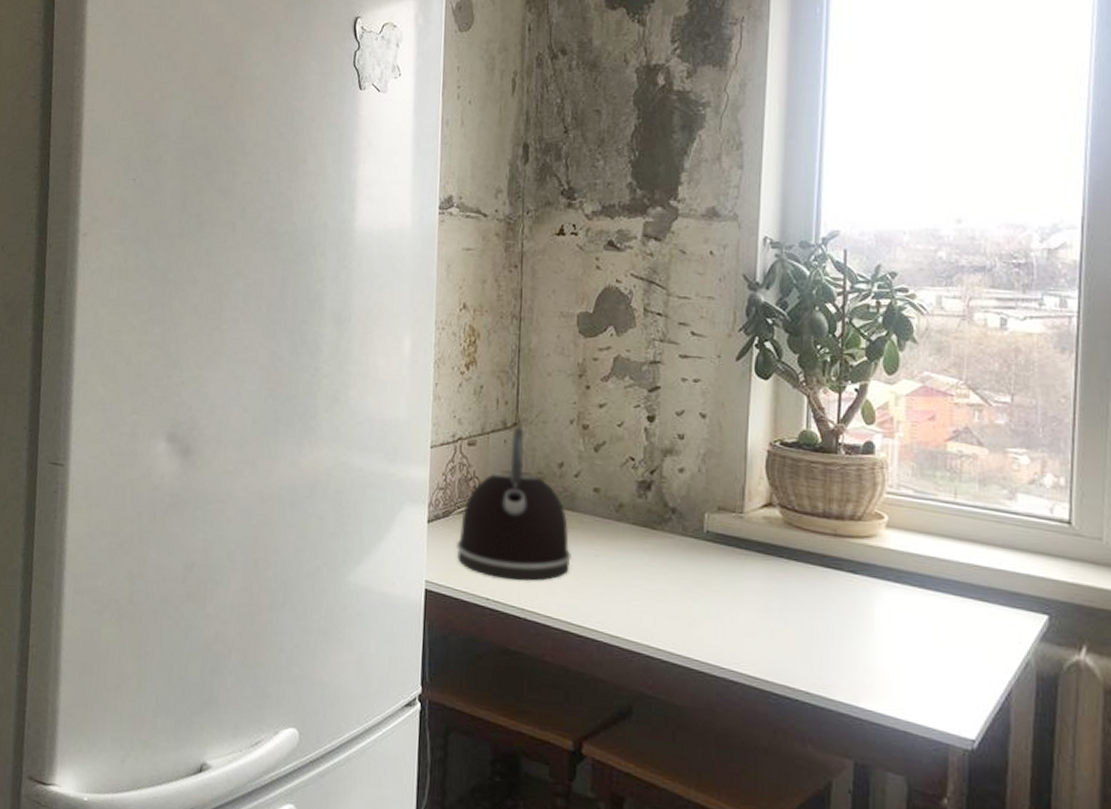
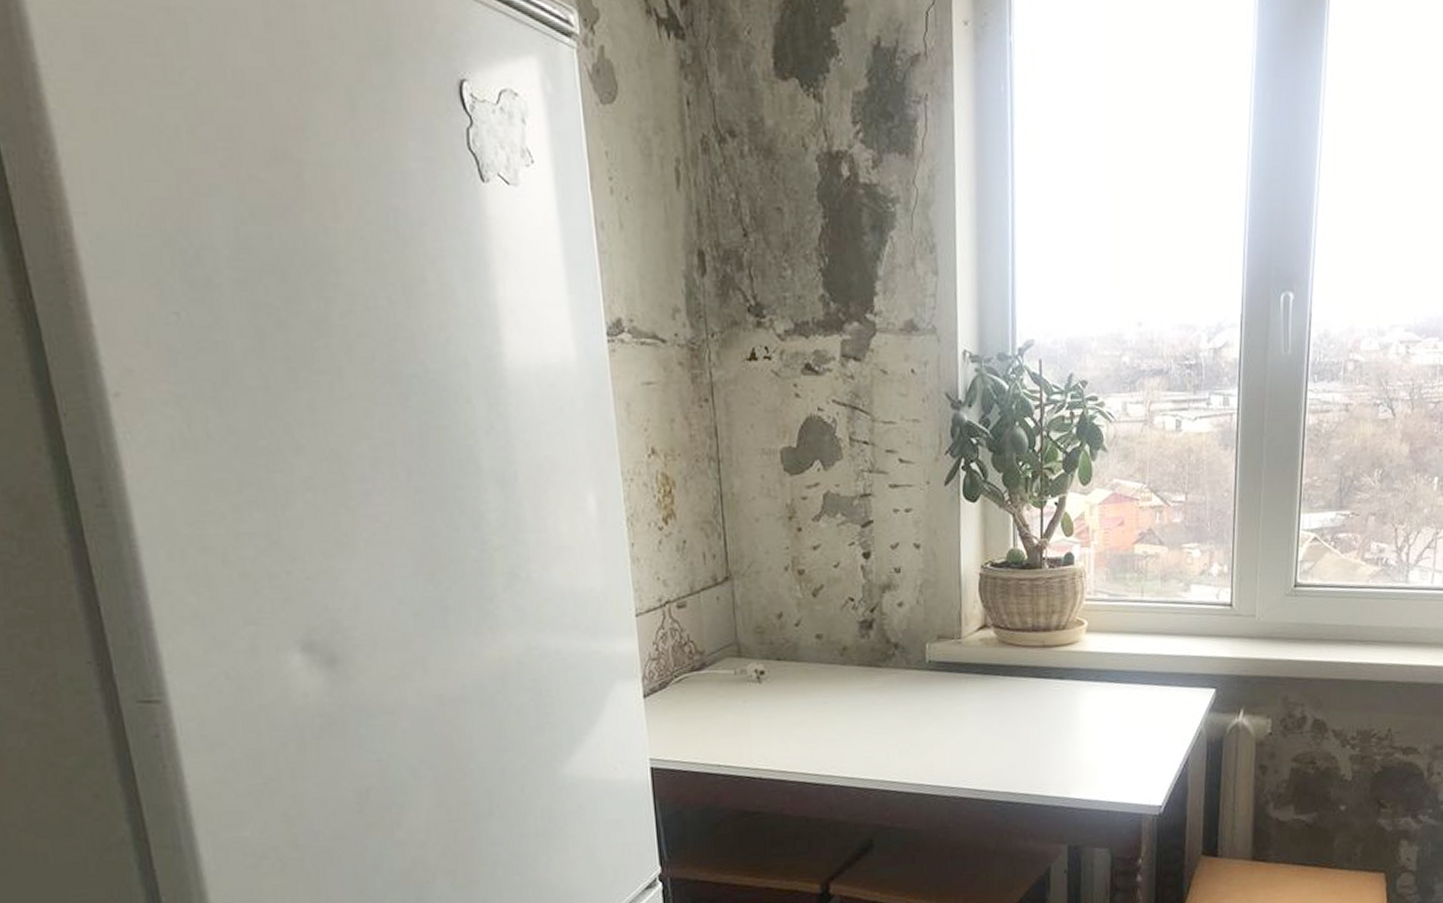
kettle: present [457,427,572,581] -> none [679,581,800,742]

